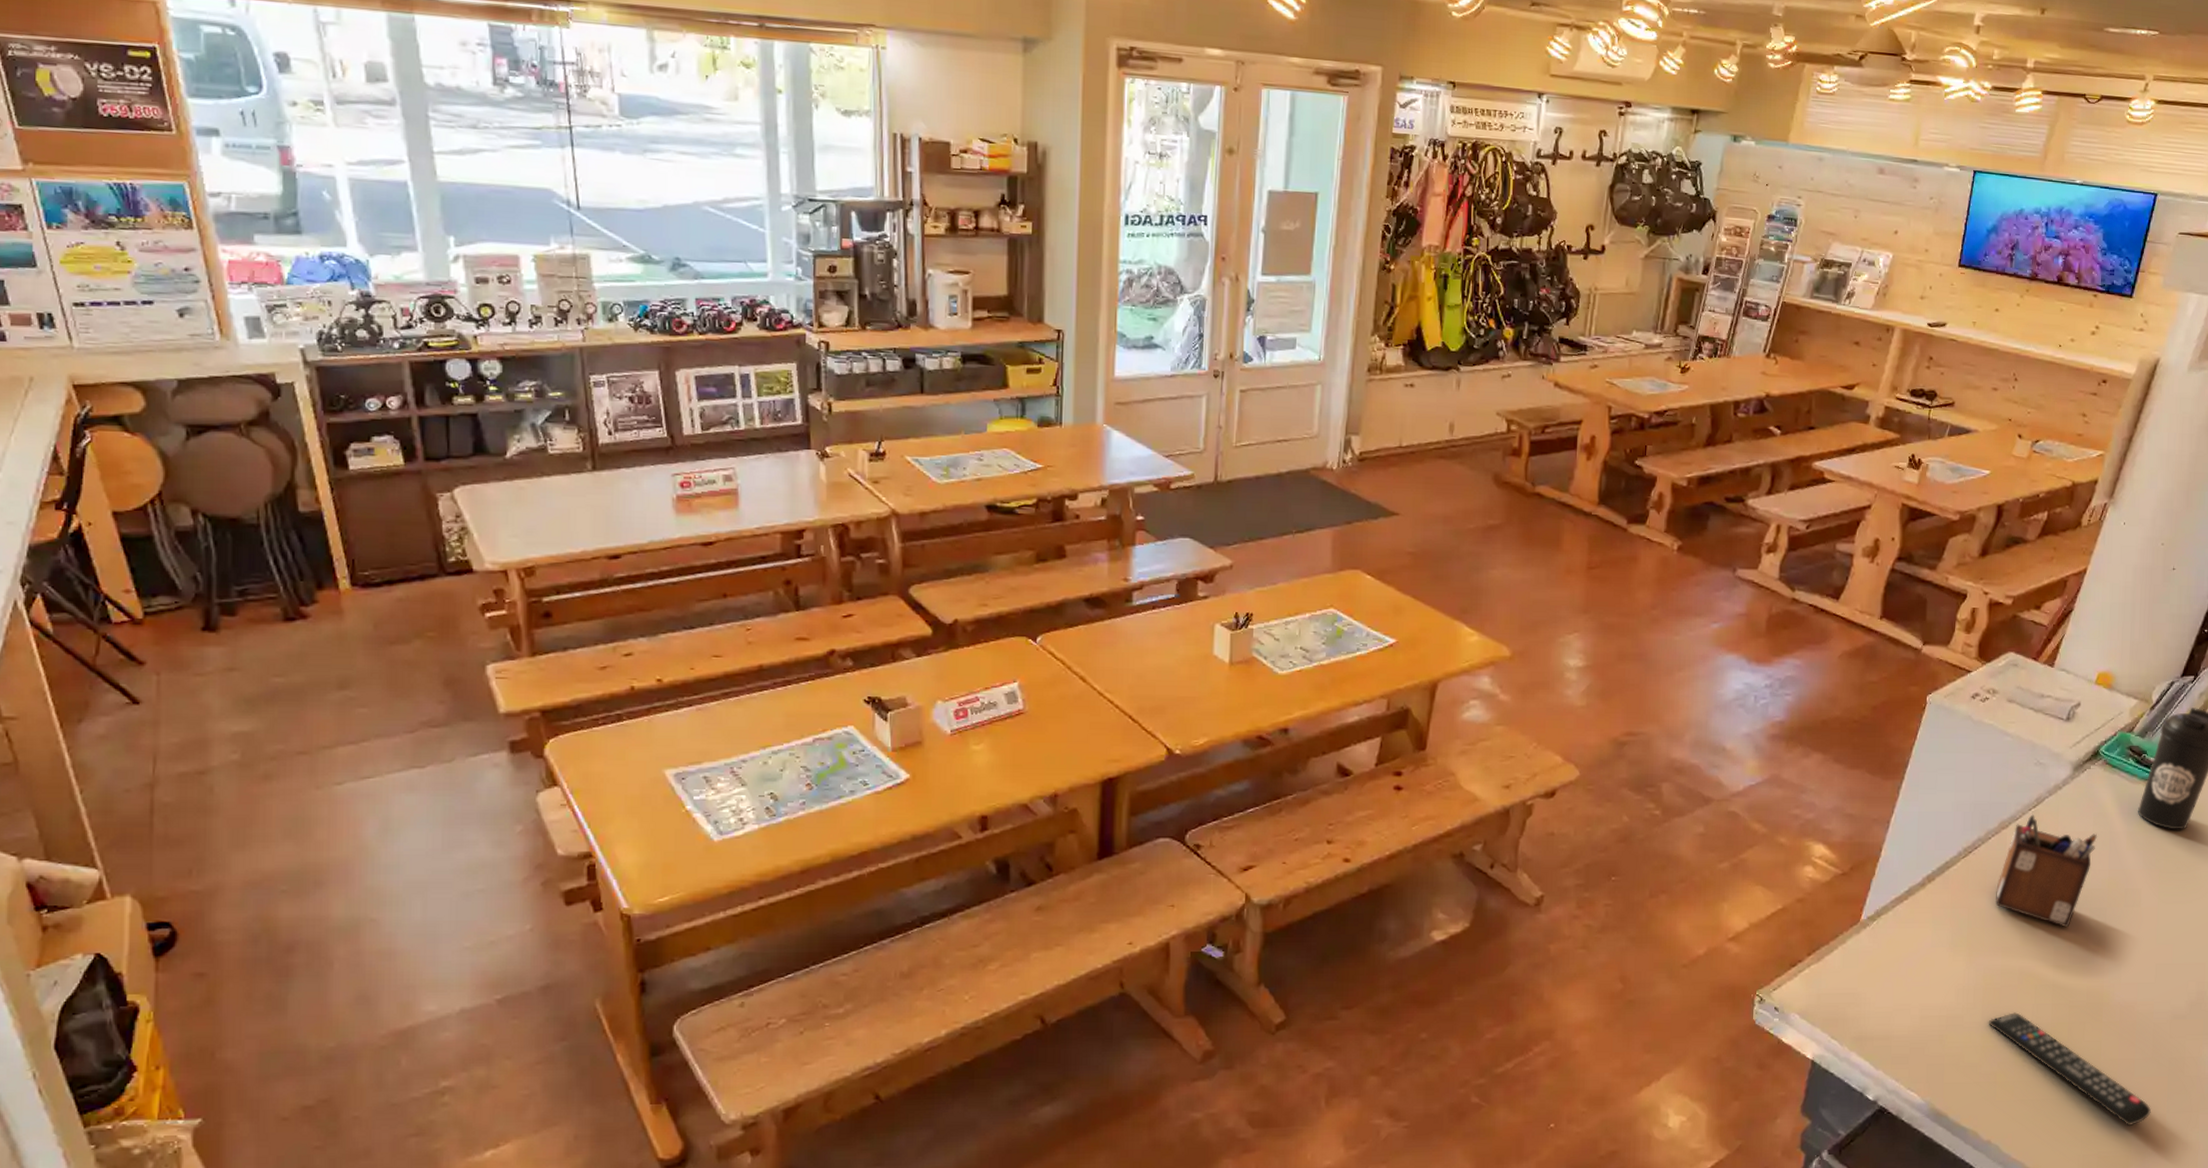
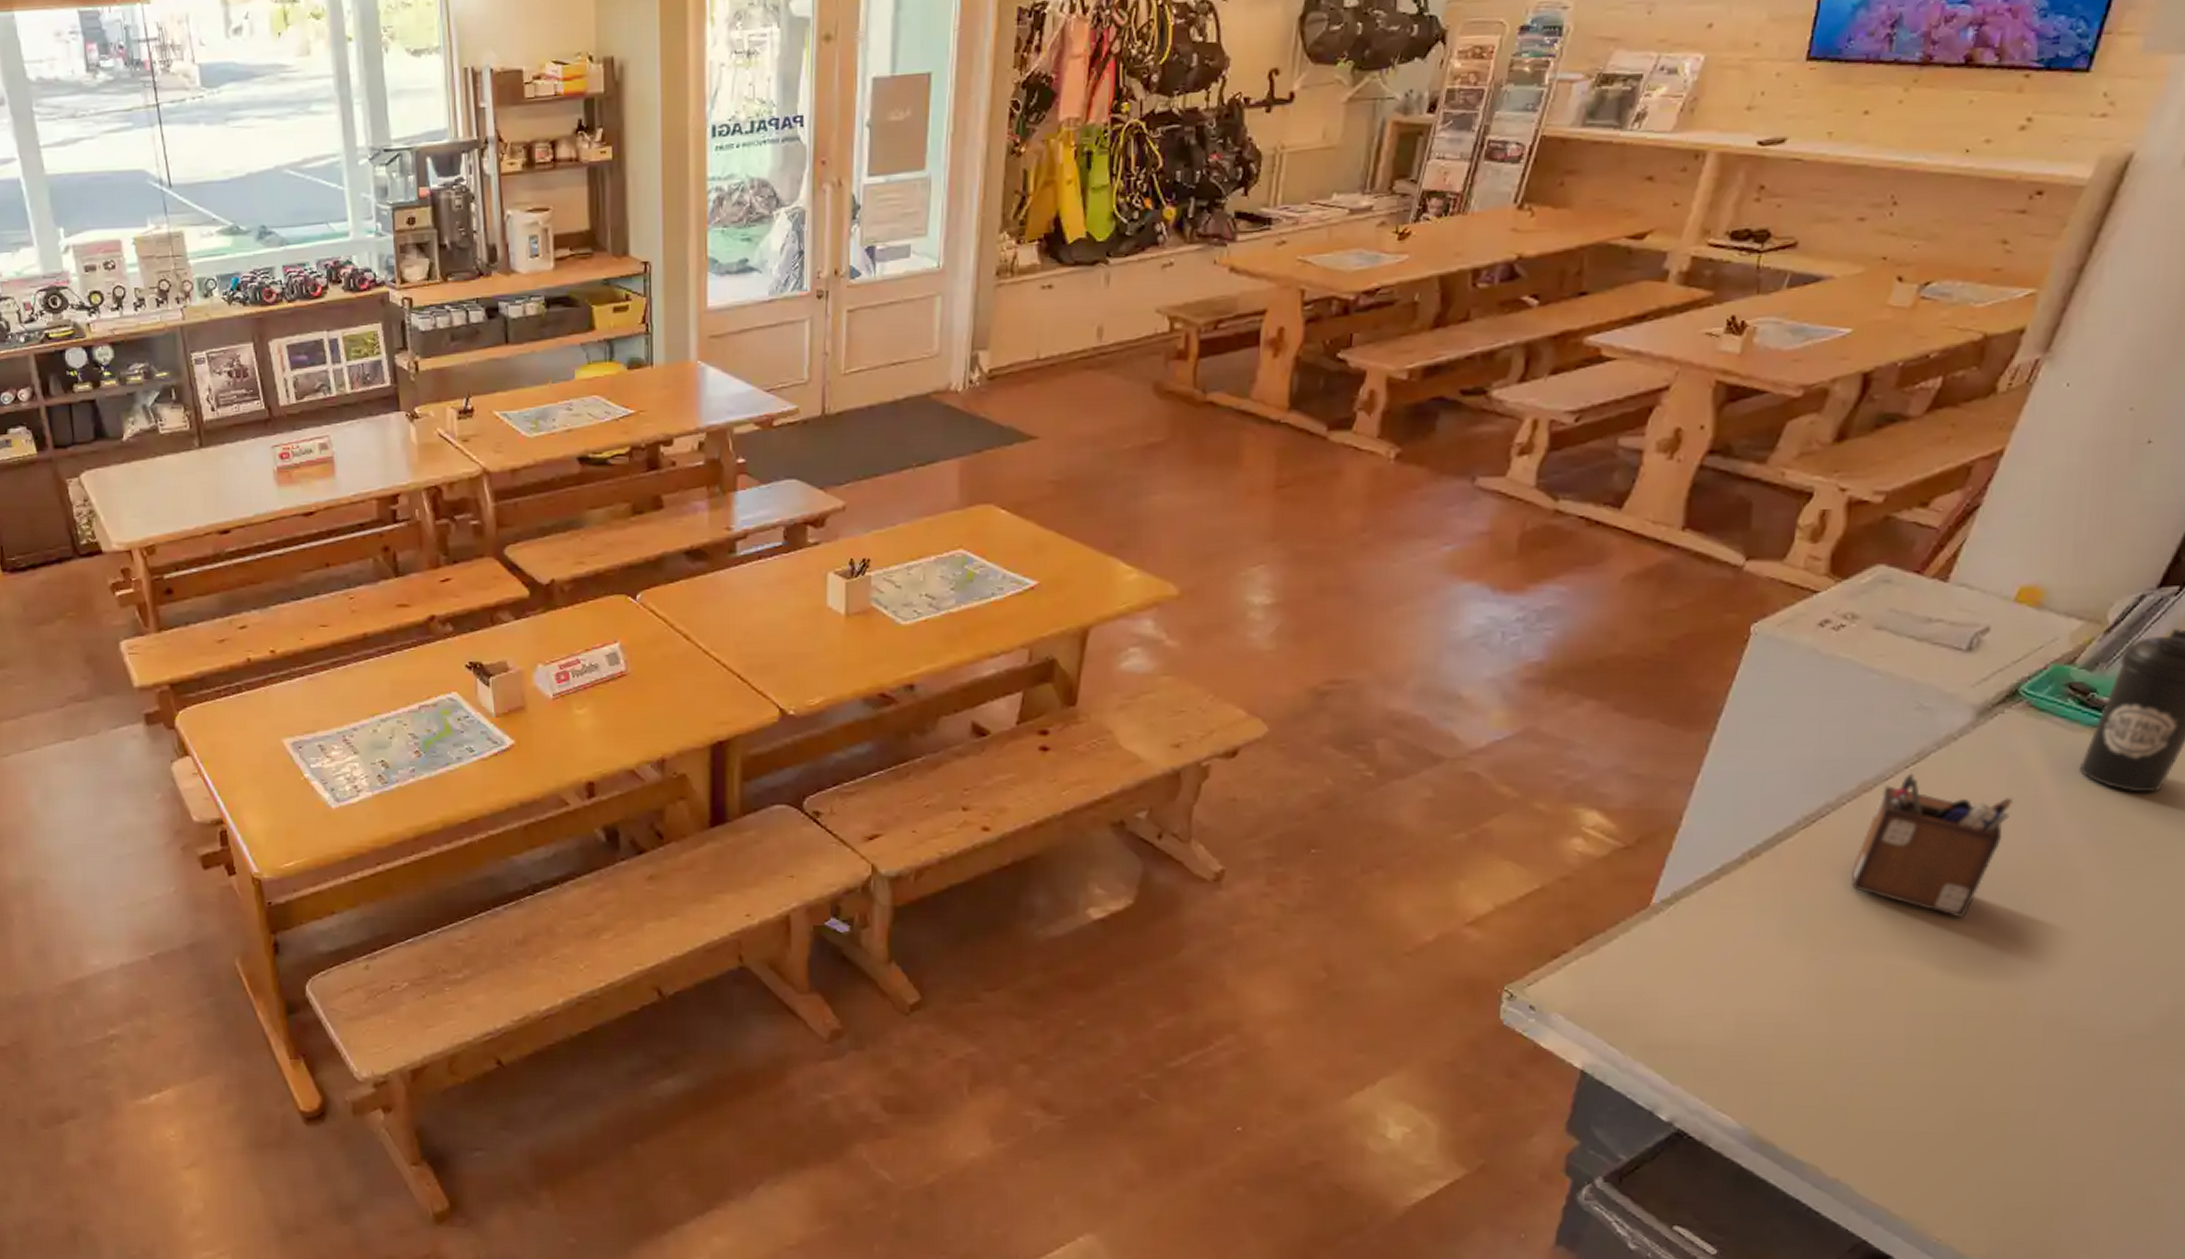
remote control: present [1988,1012,2151,1127] -> none [1837,1023,2090,1173]

